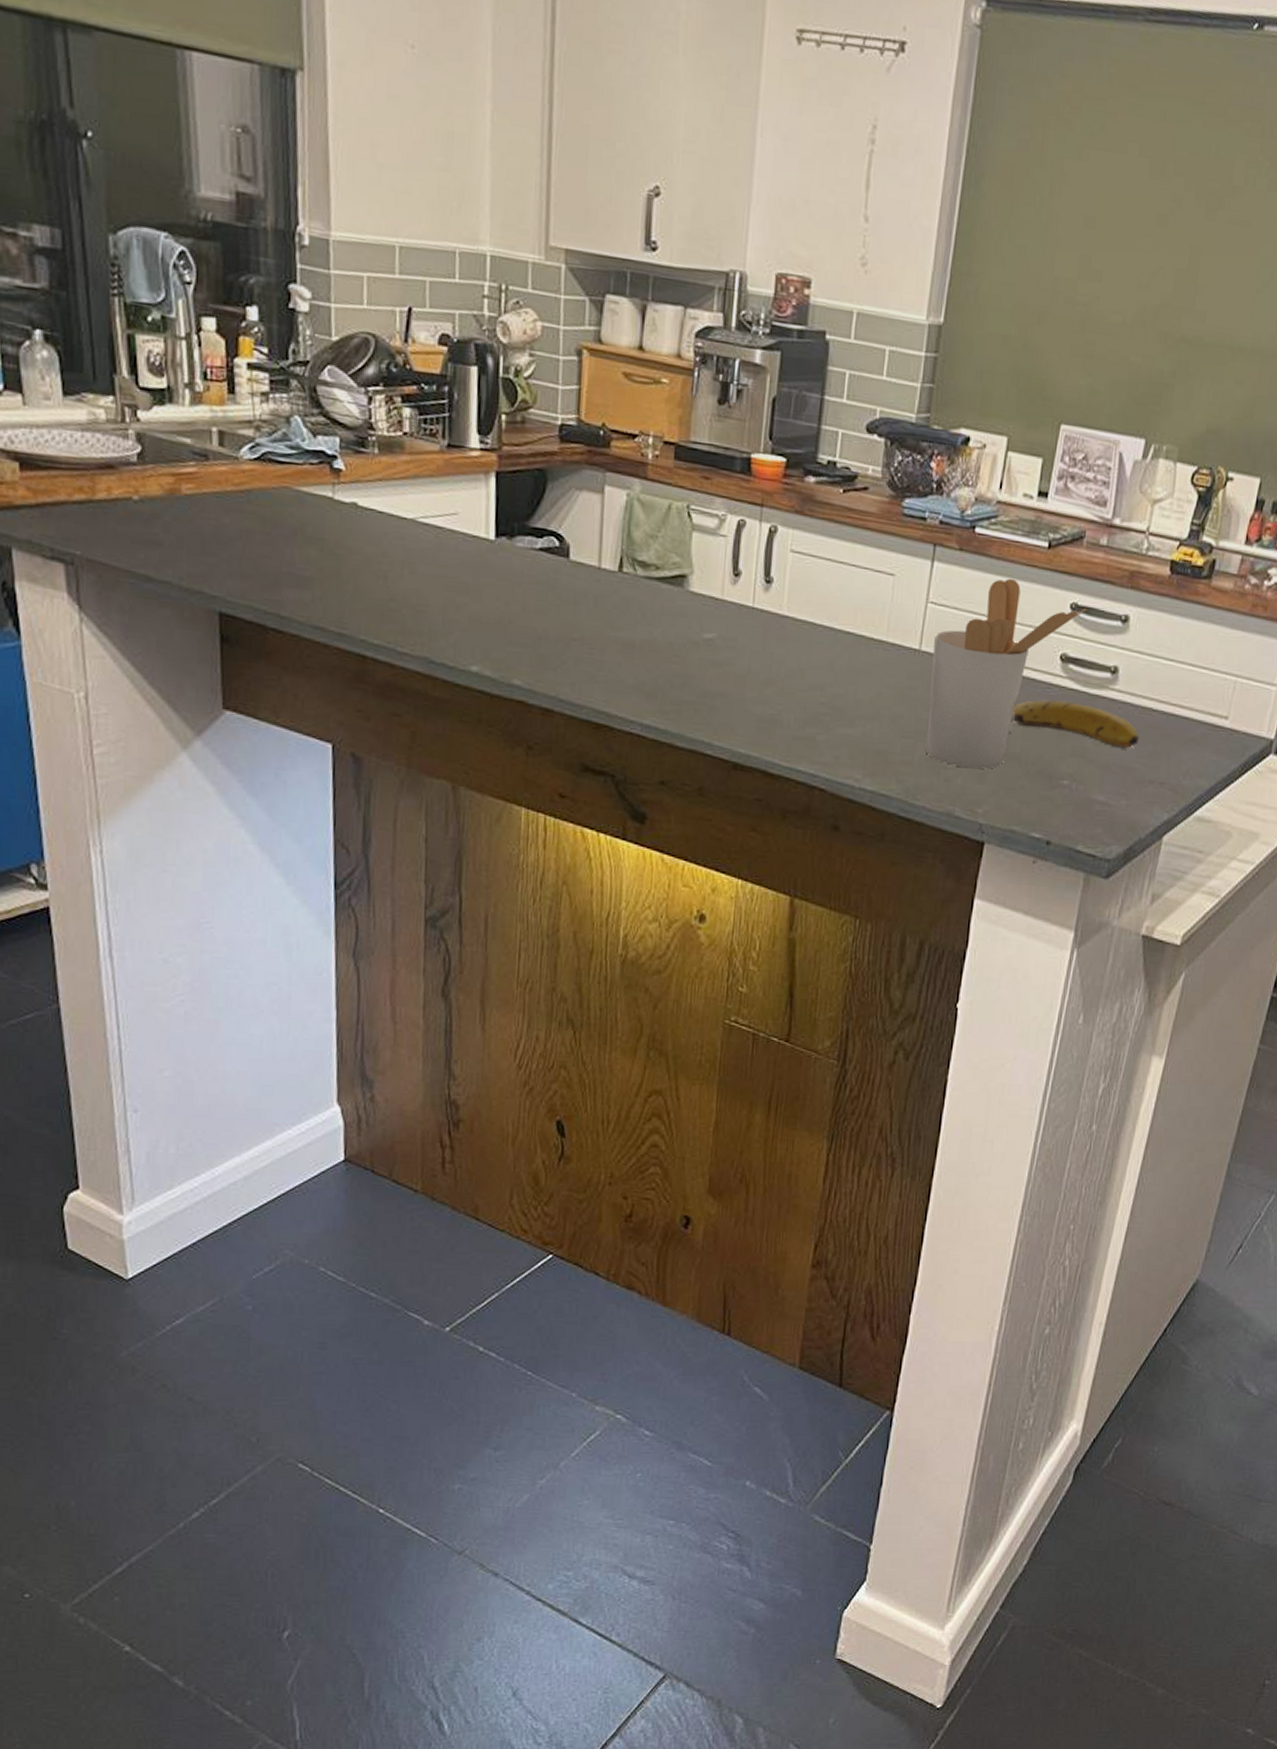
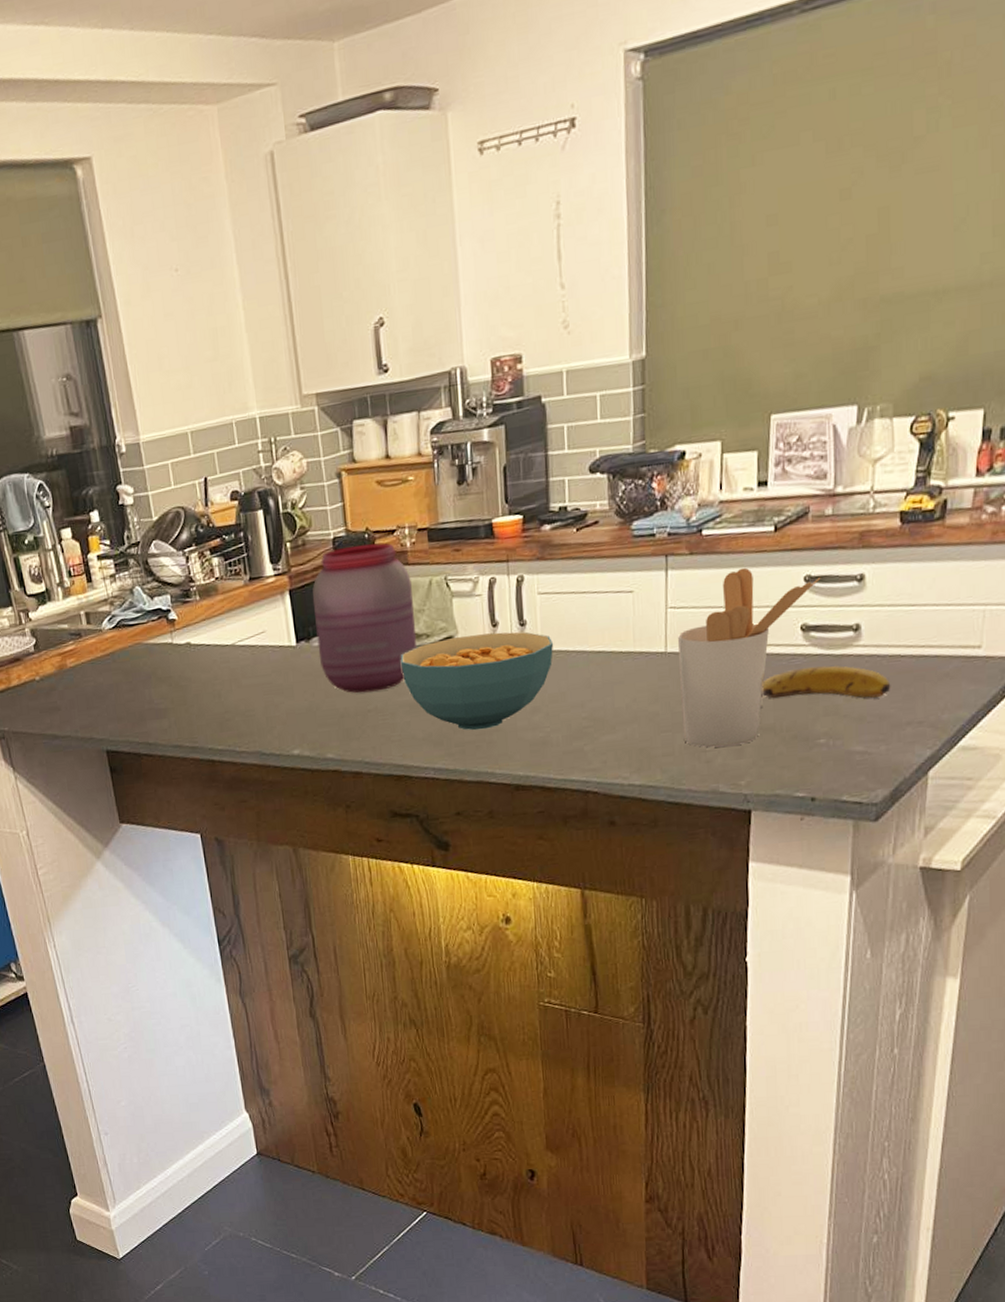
jar: none [521,438,647,619] -> present [312,542,418,693]
cereal bowl: none [619,576,800,692] -> present [400,631,554,731]

